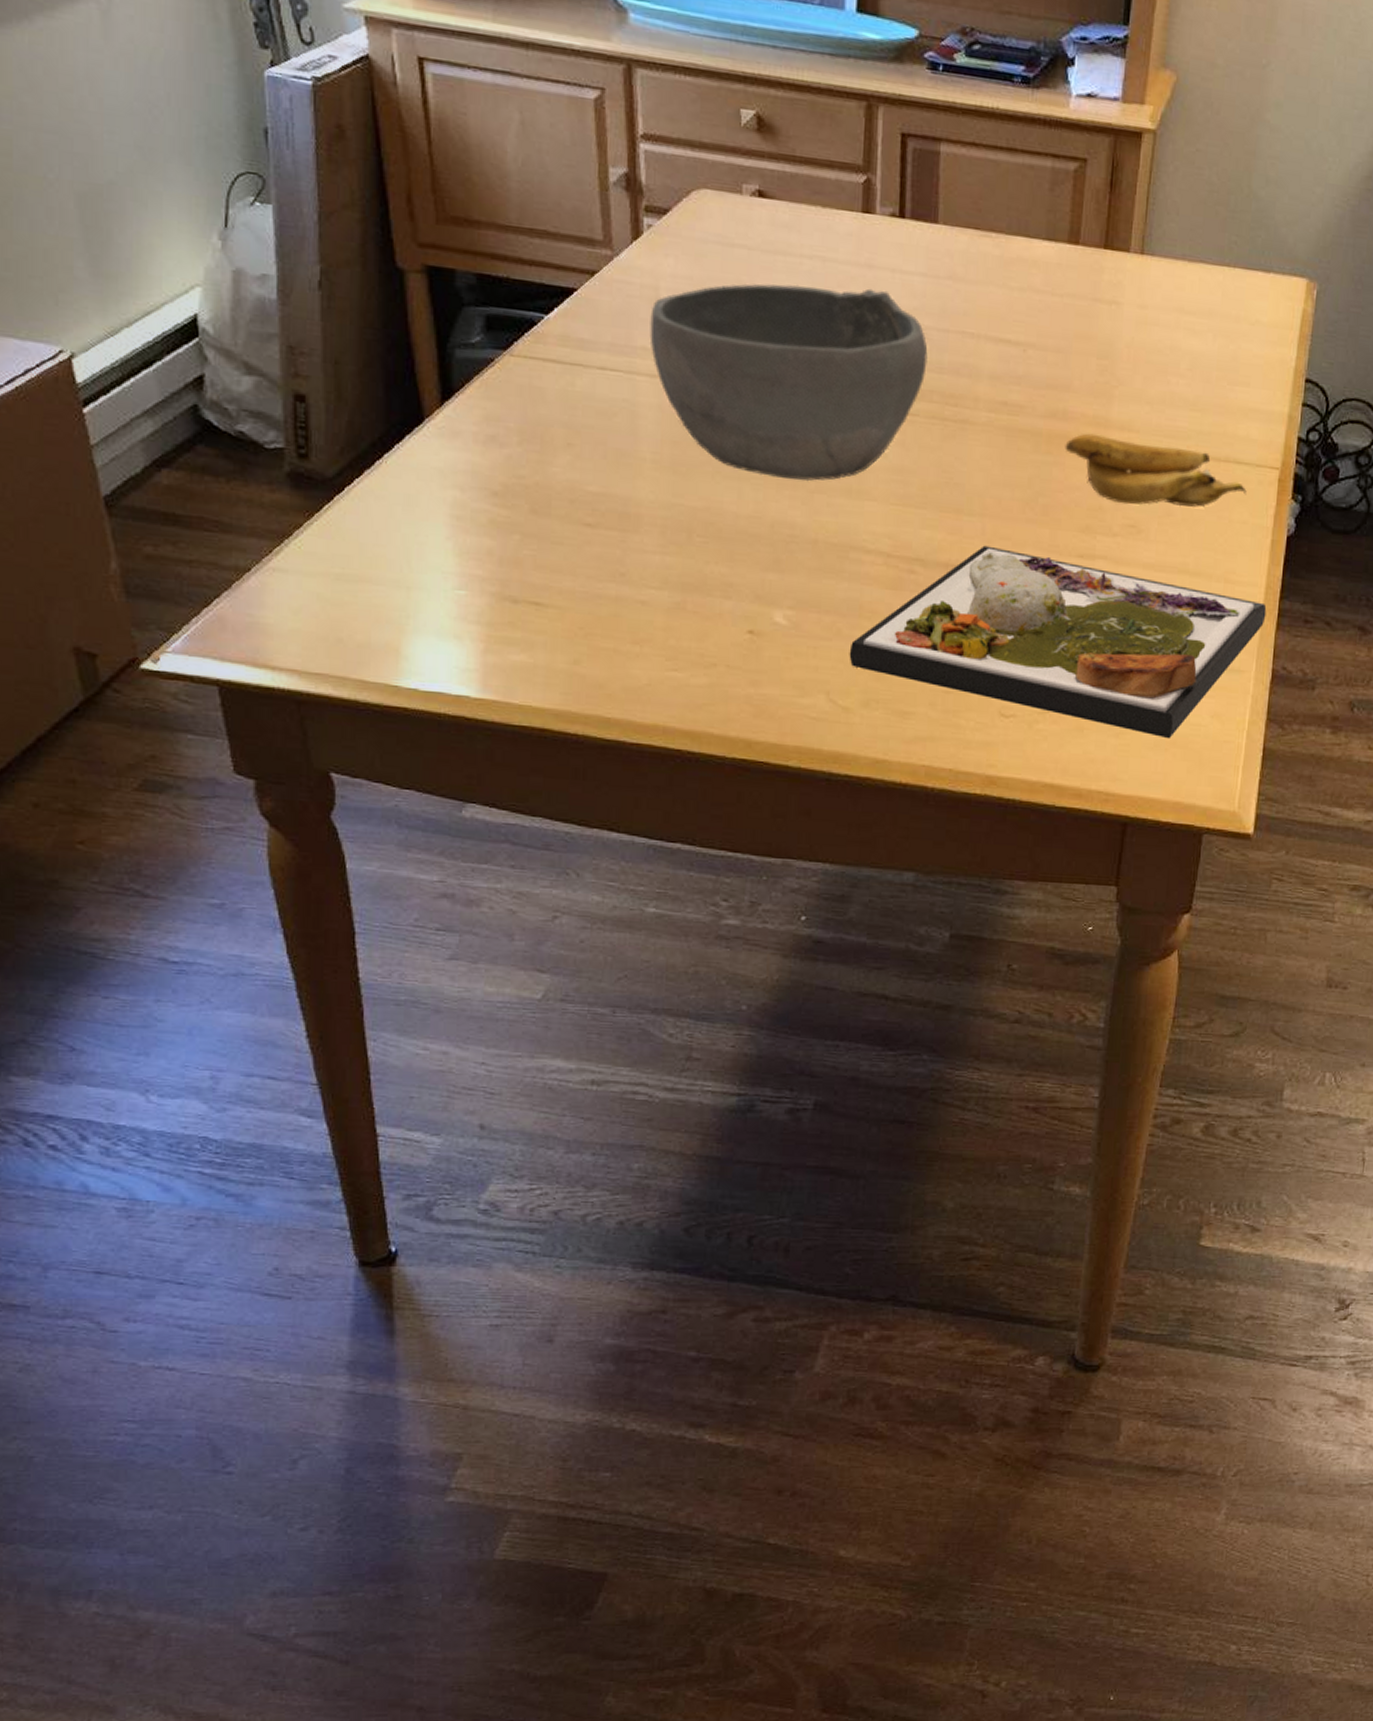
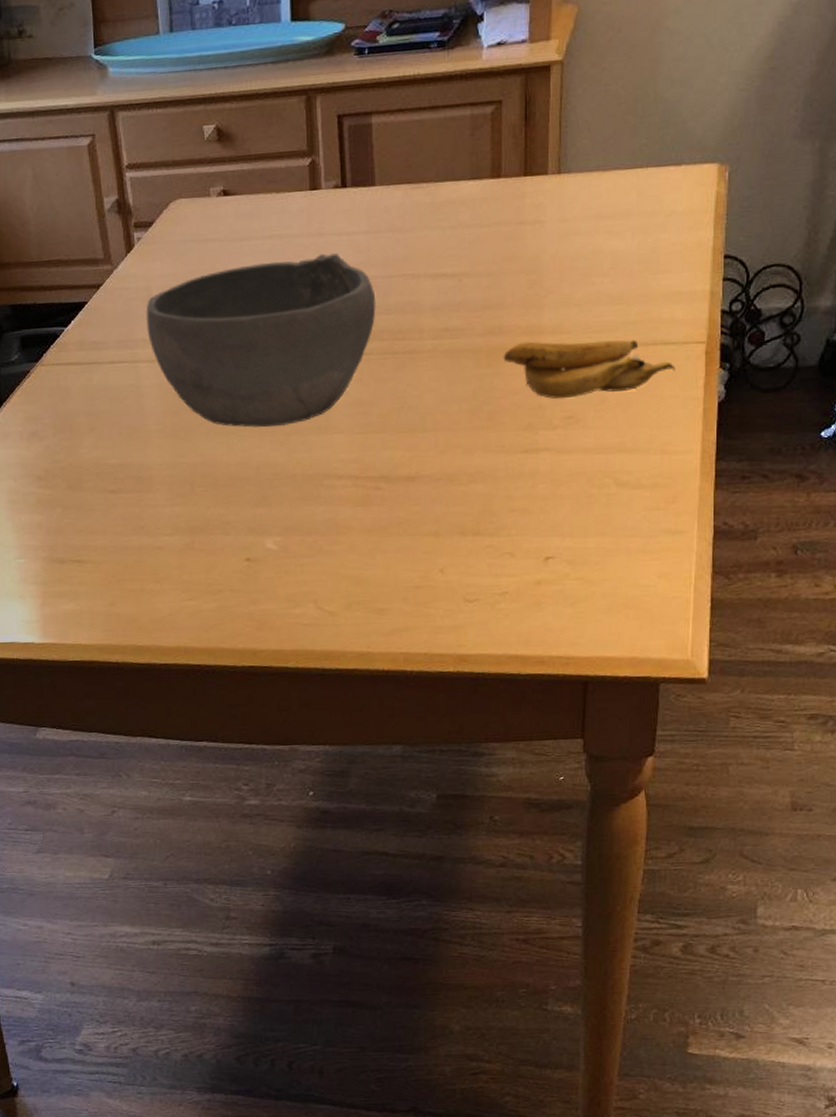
dinner plate: present [849,545,1267,738] -> none [330,455,704,602]

